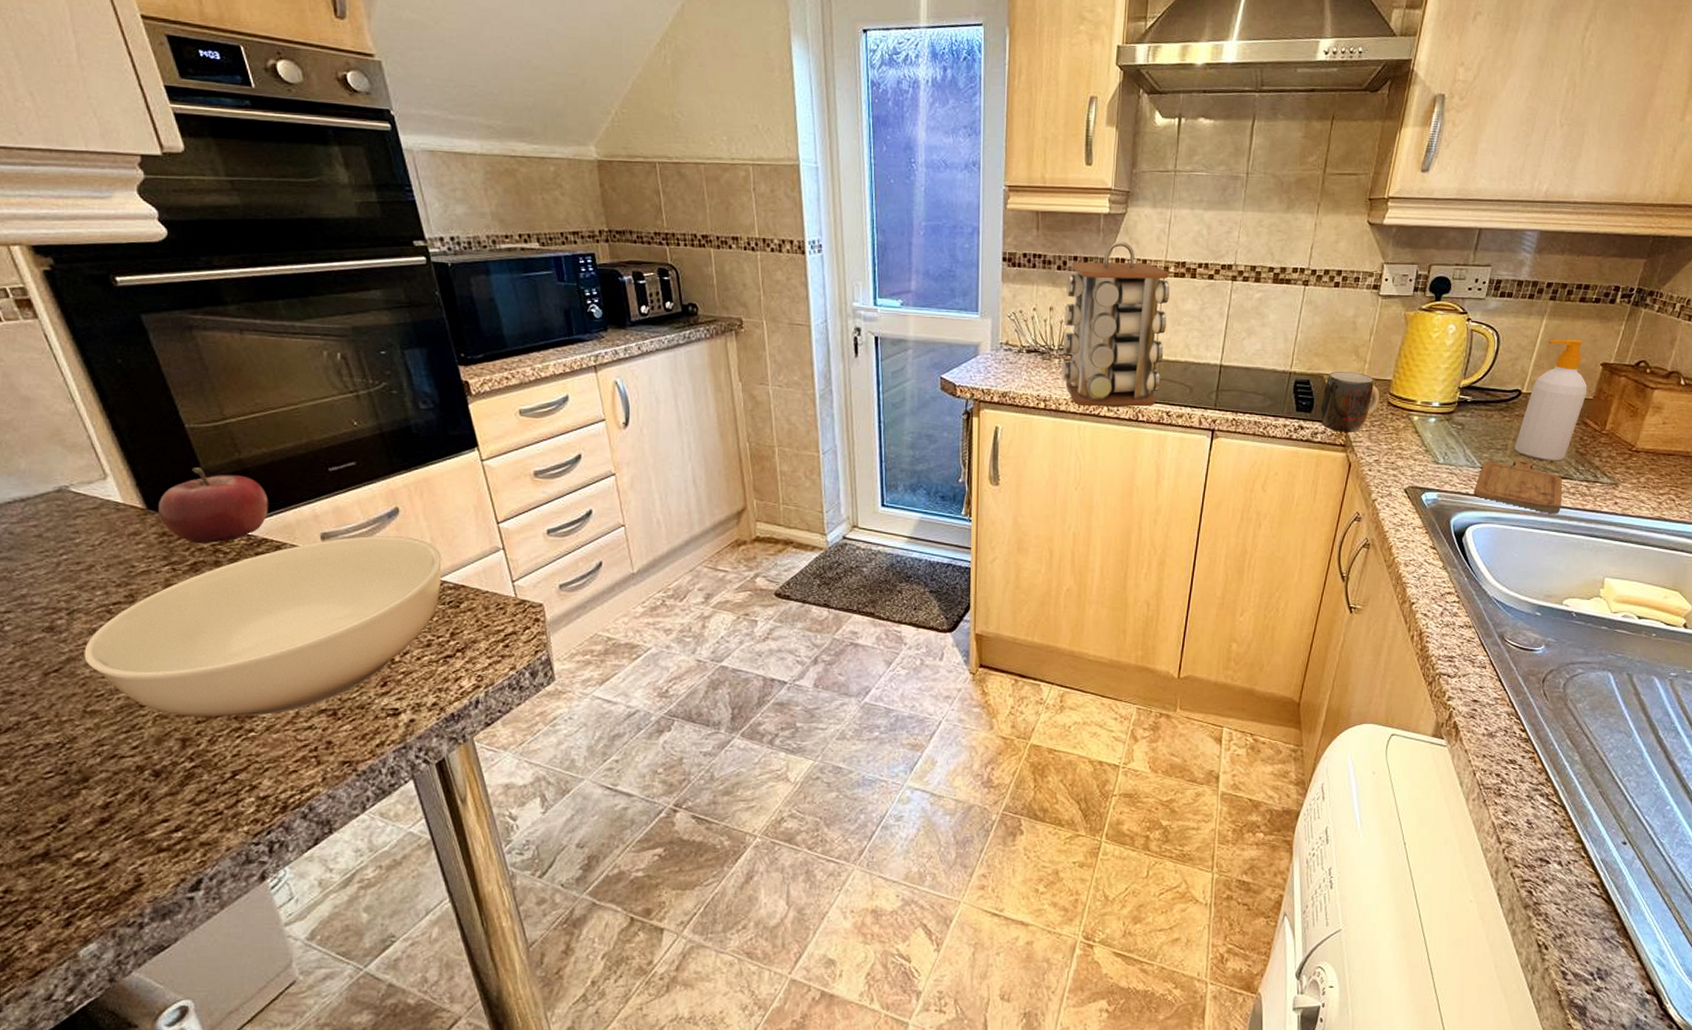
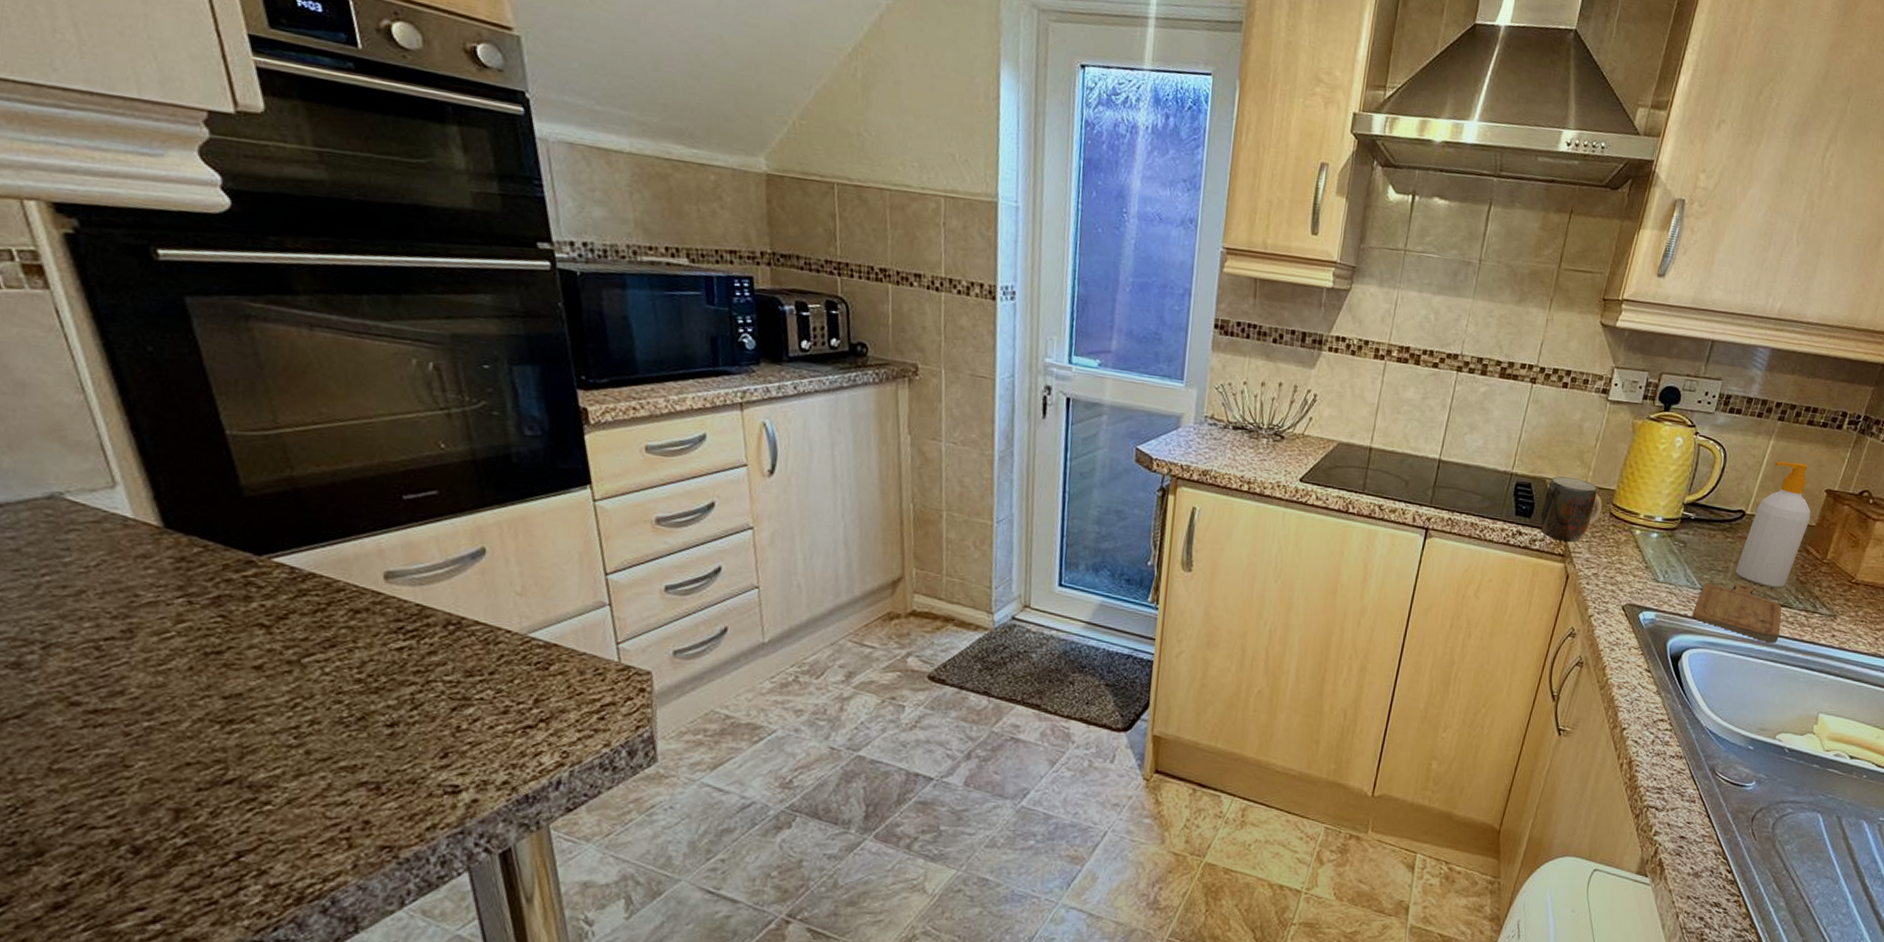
bowl: present [84,536,442,716] -> none [57,578,533,785]
fruit: present [157,468,269,543] -> none [177,482,323,574]
spice rack: present [1062,241,1170,408] -> none [1269,318,1391,499]

